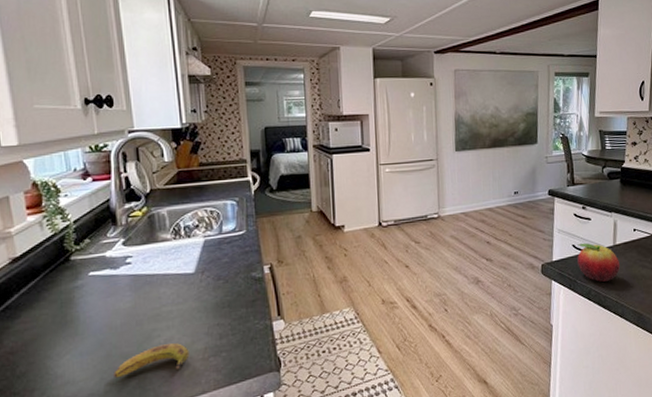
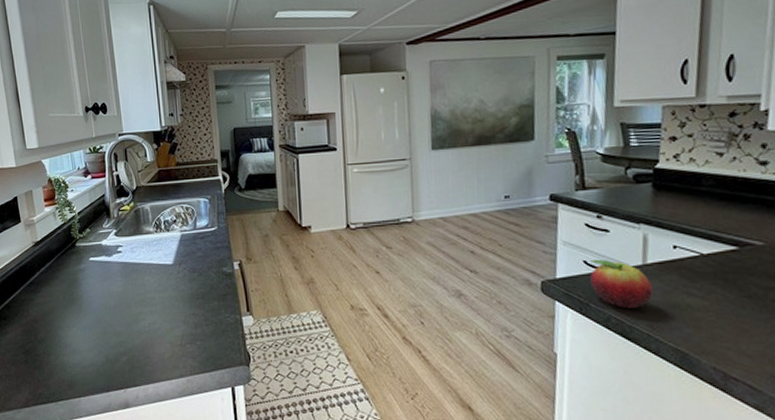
banana: present [113,343,190,379] -> none [109,328,170,353]

